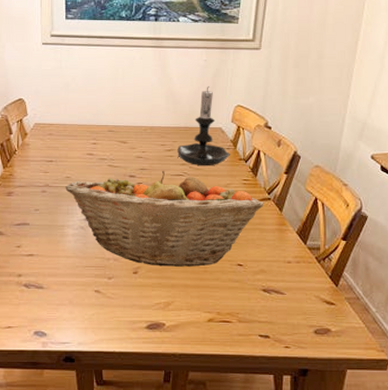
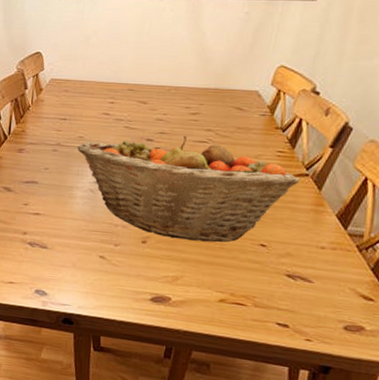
candle holder: present [177,86,231,166] -> none [203,43,267,134]

